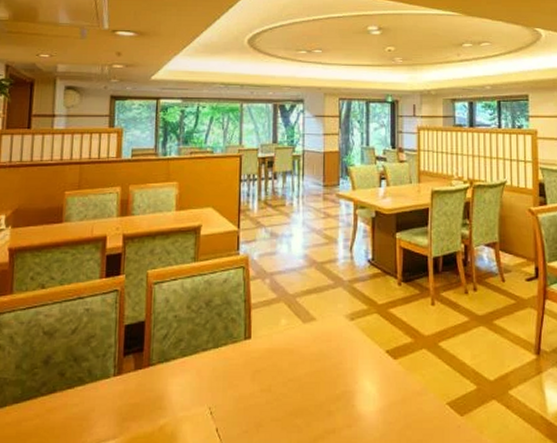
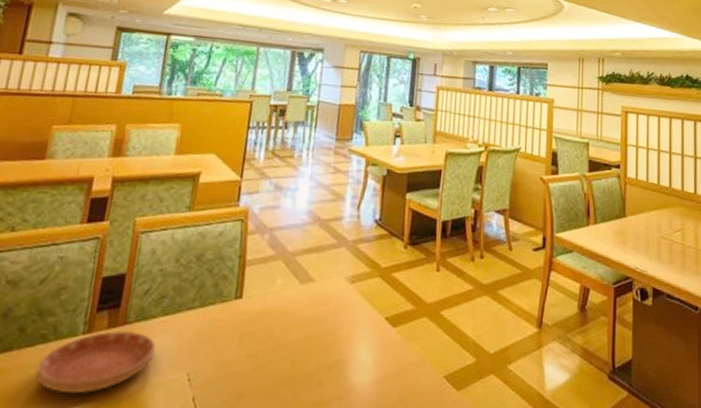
saucer: none [78,371,179,427] -> present [36,330,156,393]

